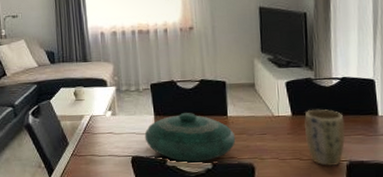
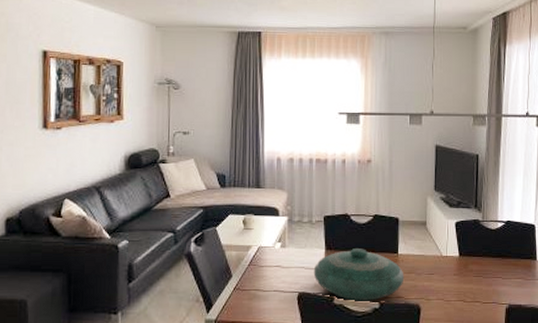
plant pot: present [304,109,346,167] -> none [470,251,507,310]

